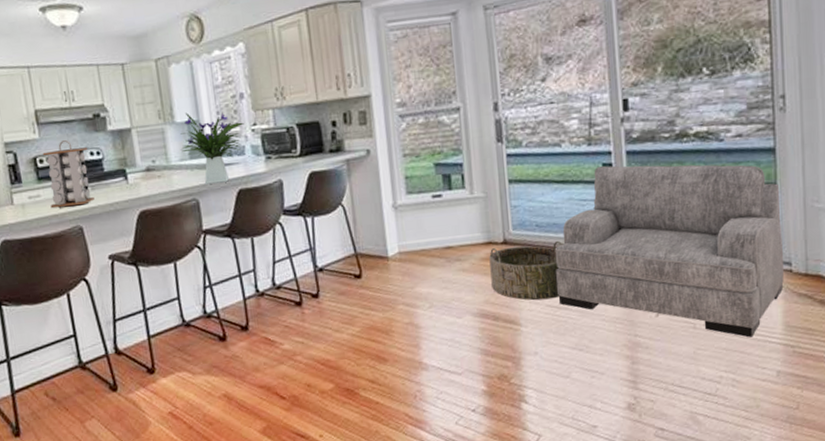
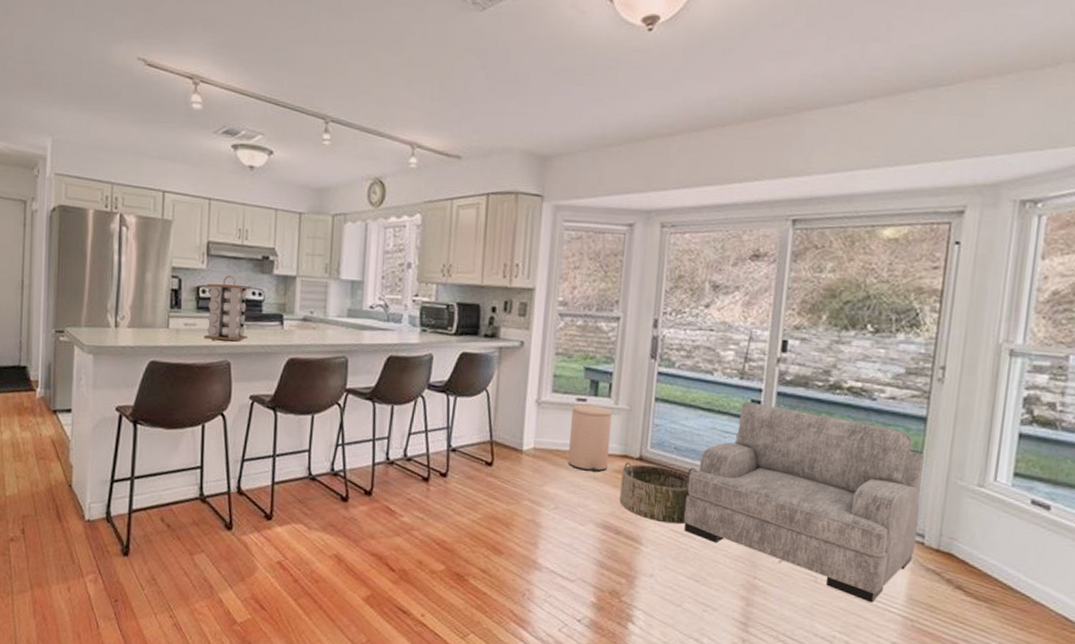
flower arrangement: present [180,112,244,184] -> none [339,271,407,346]
pedal bin: none [429,197,475,265] -> present [568,403,613,473]

